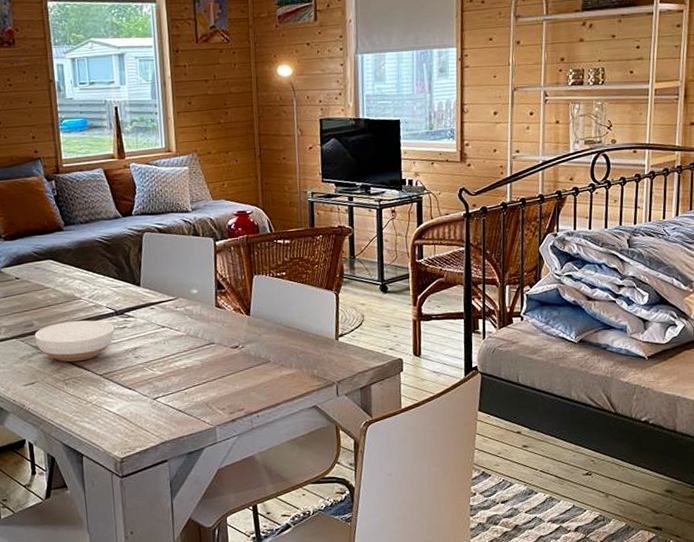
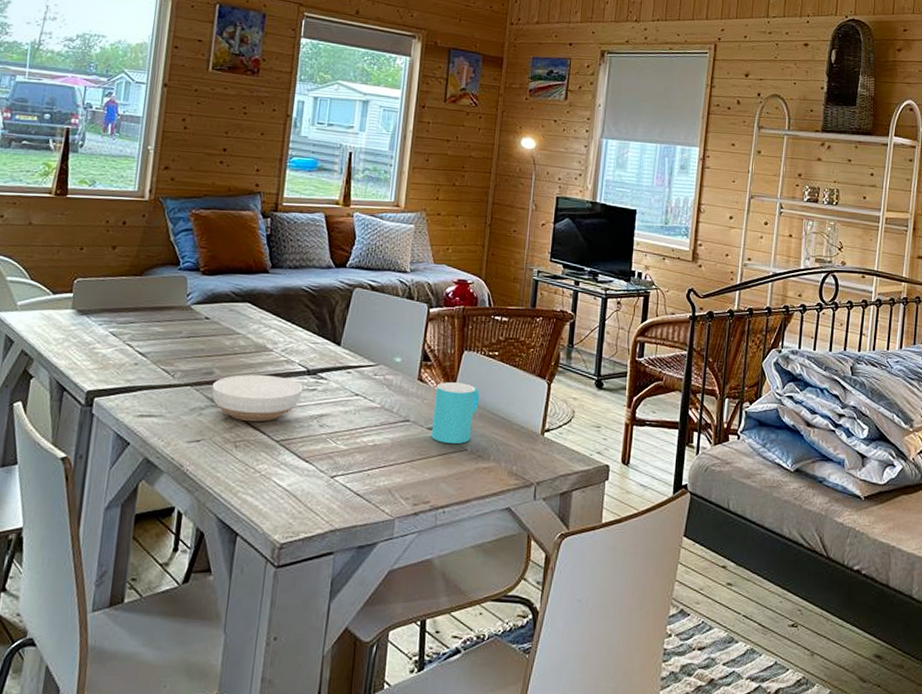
cup: none [233,304,275,358] -> present [431,382,480,444]

